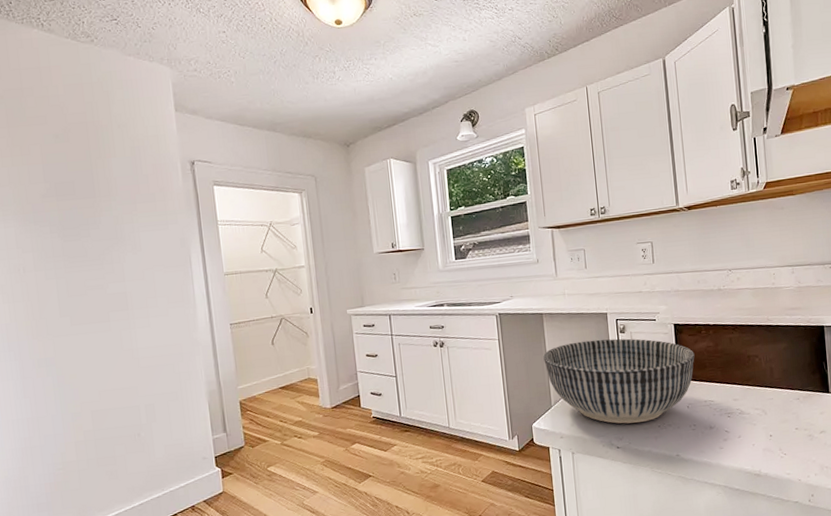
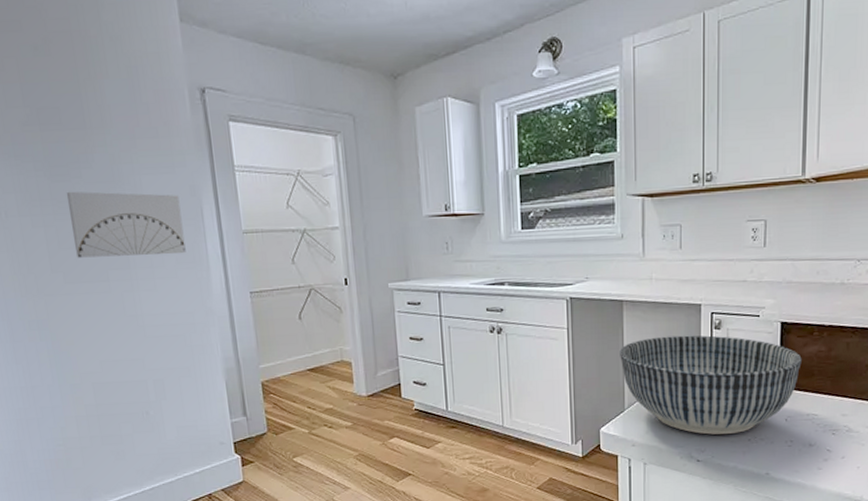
wall art: none [76,246,176,303] -> present [66,191,186,258]

